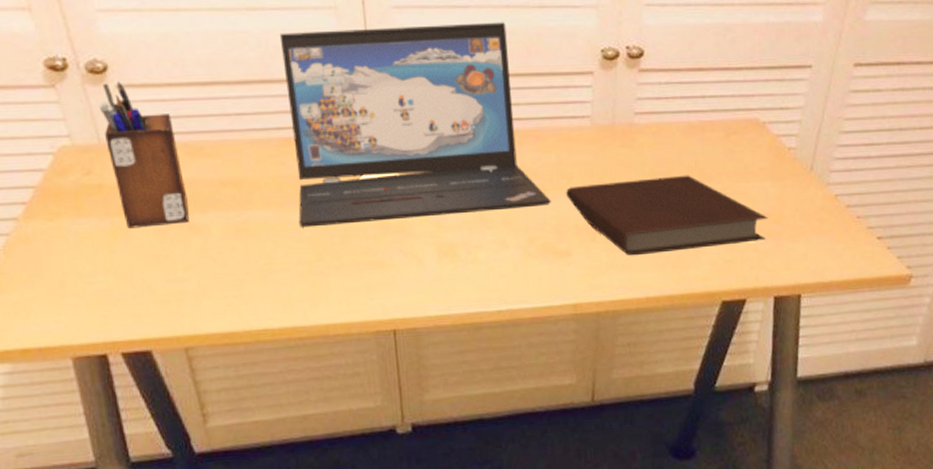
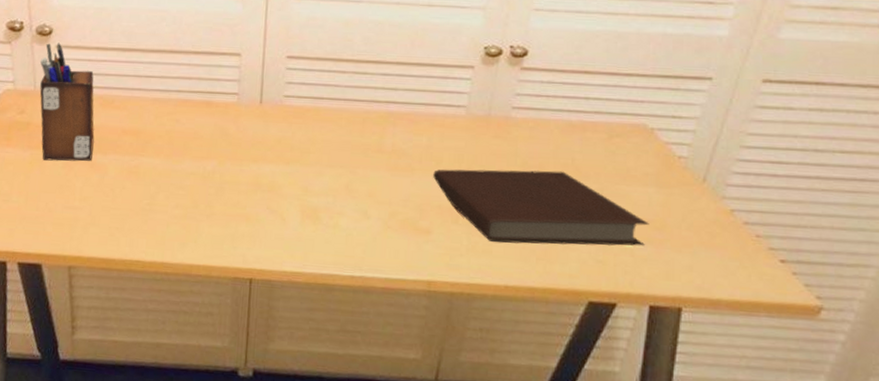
laptop: present [279,22,551,228] -> none [182,13,417,184]

